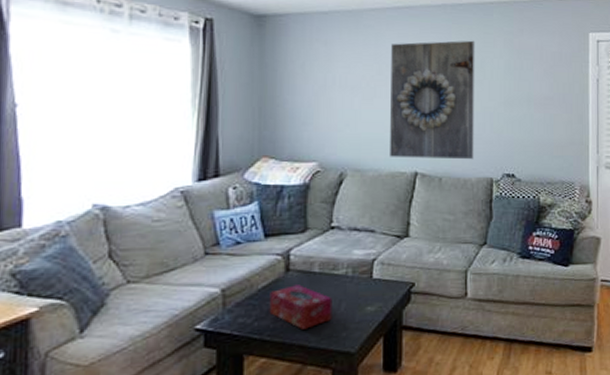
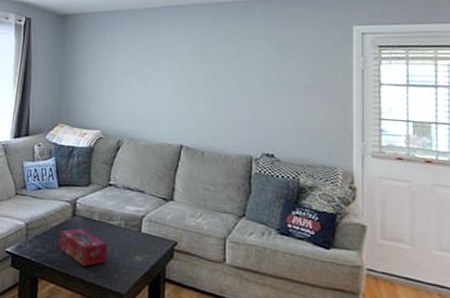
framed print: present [390,40,475,160] -> none [159,33,238,138]

